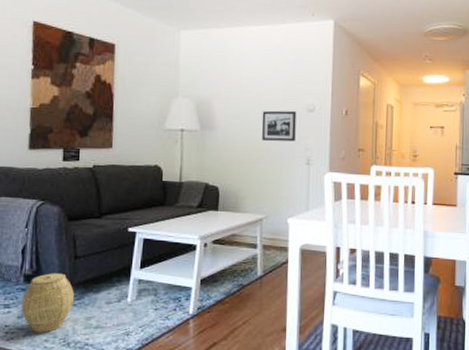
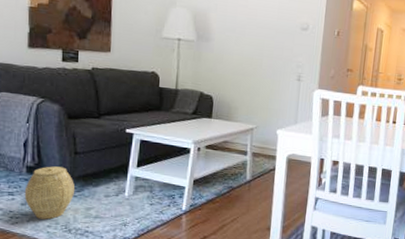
picture frame: present [261,110,297,142] -> none [256,26,291,58]

